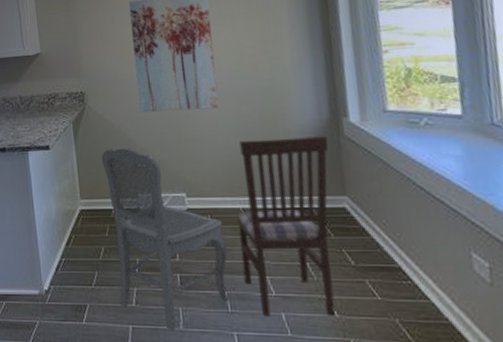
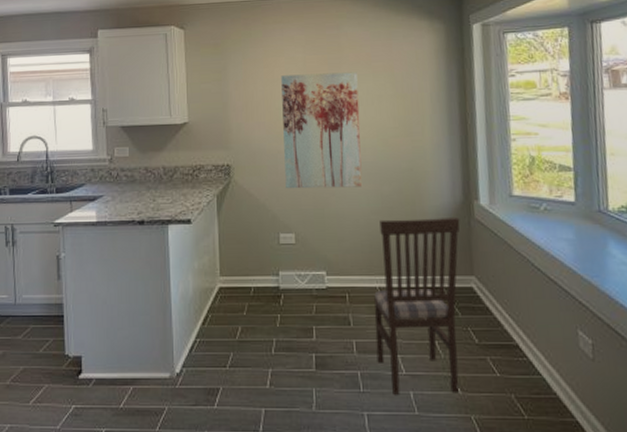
dining chair: present [102,148,228,330] -> none [244,224,362,412]

